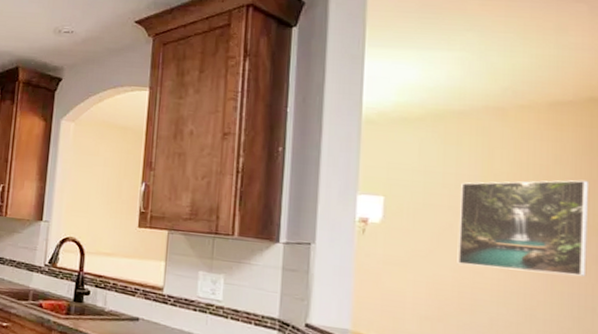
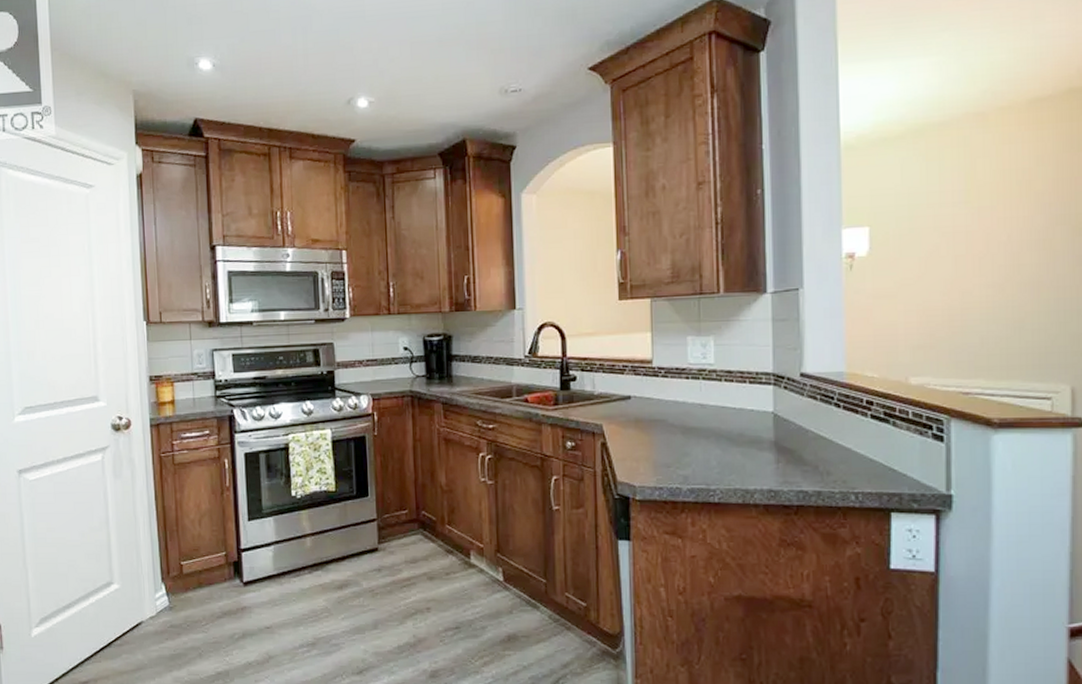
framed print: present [457,180,590,277] -> none [945,178,1071,286]

